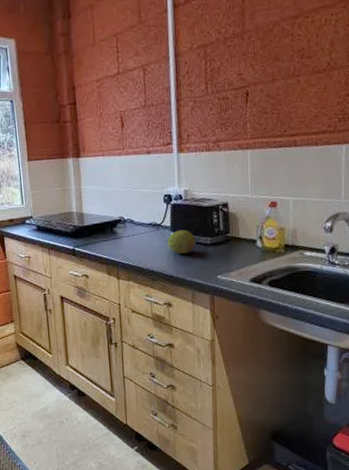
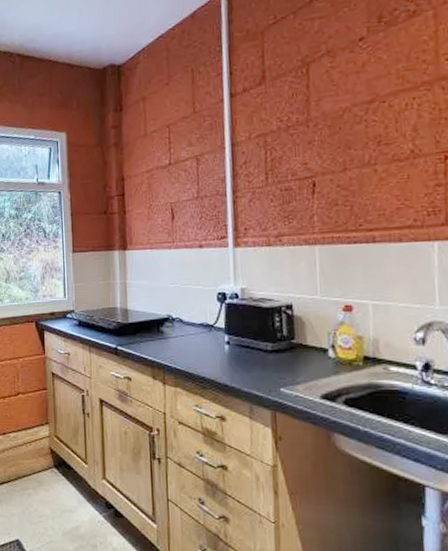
fruit: present [167,230,196,254] -> none [221,333,254,360]

